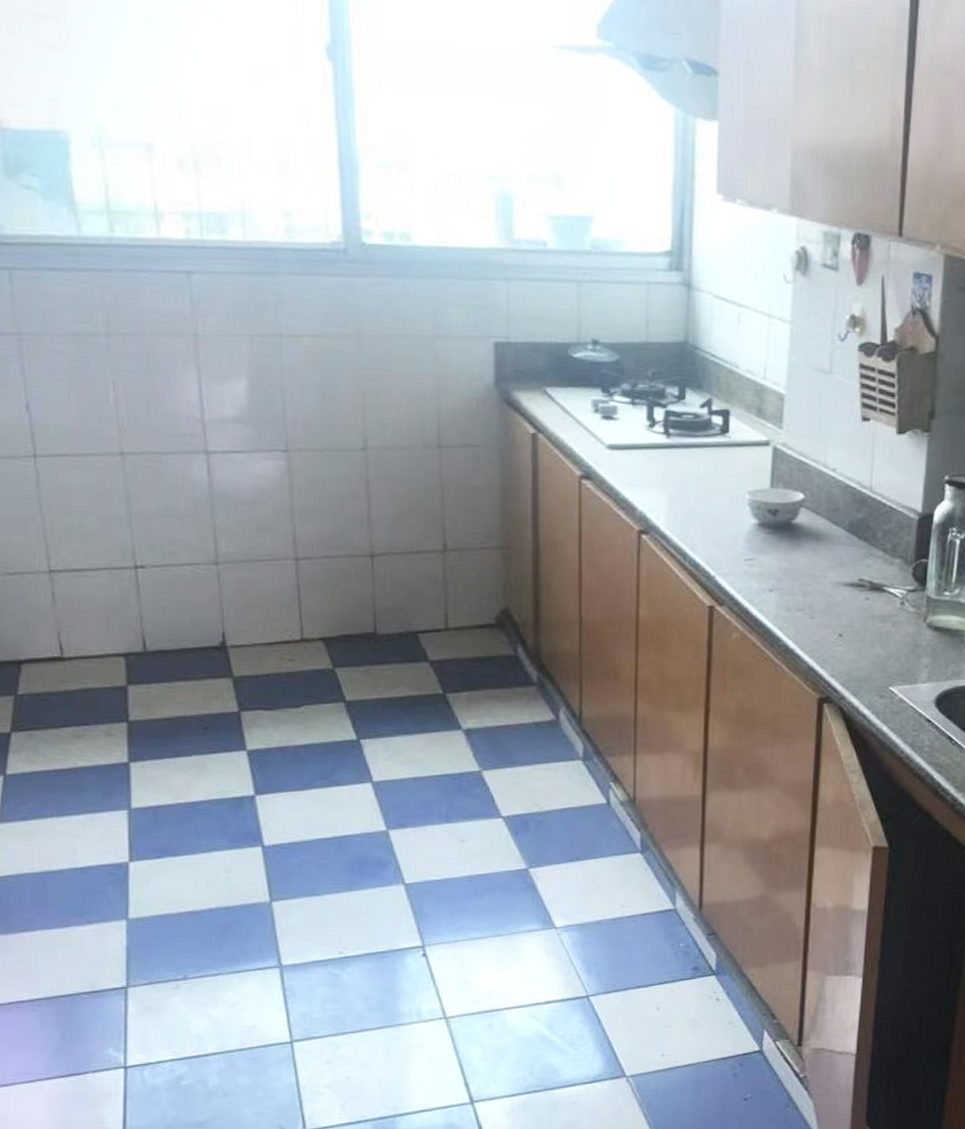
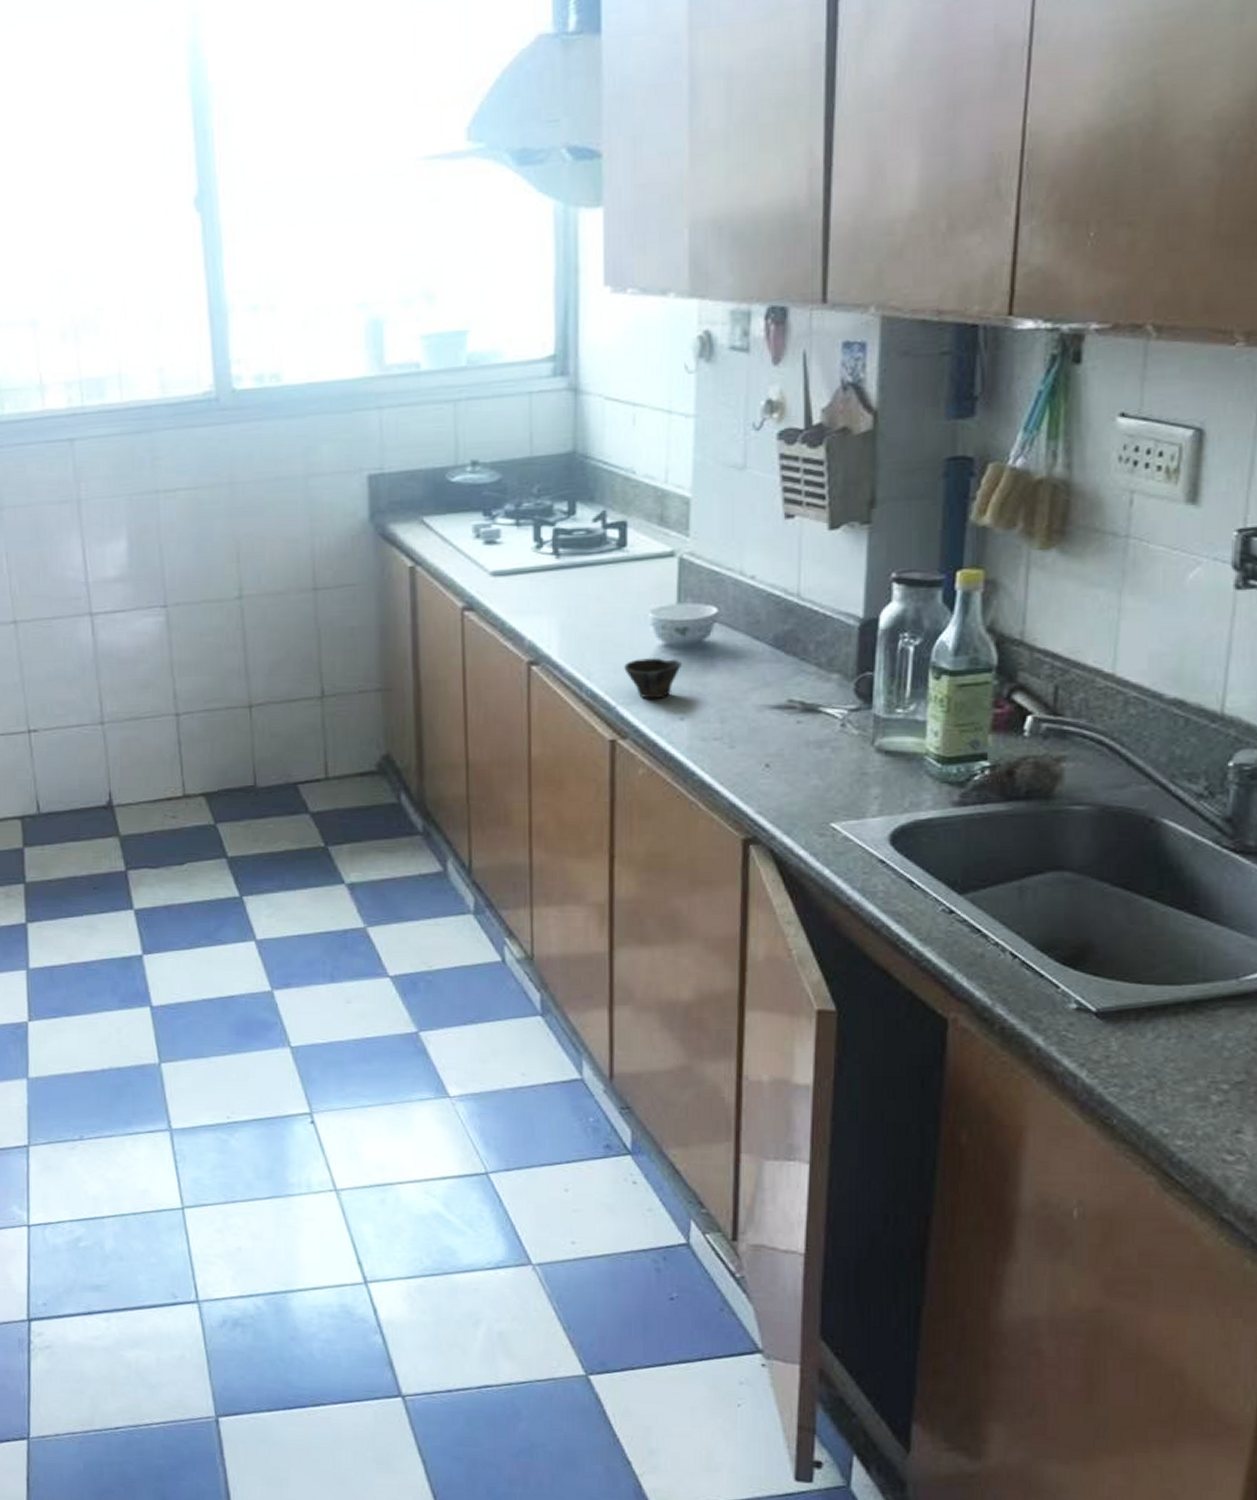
cup: none [723,534,773,572] -> present [624,658,683,699]

